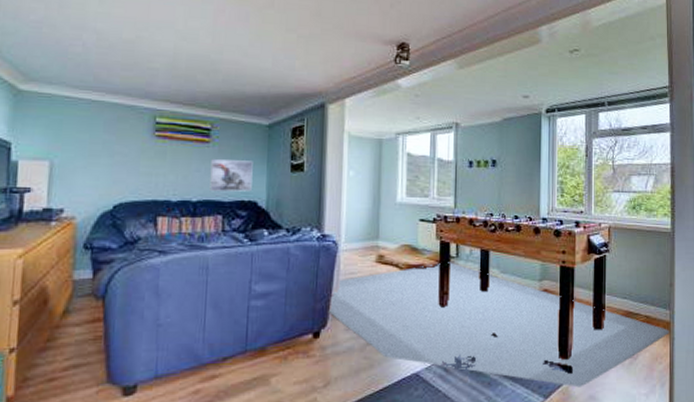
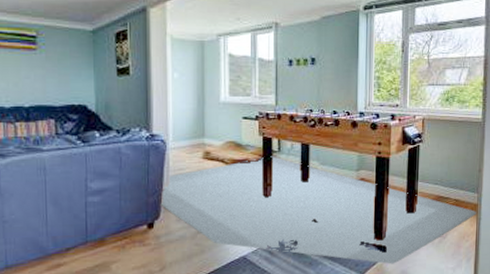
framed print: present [210,159,253,192] -> none [39,66,81,96]

